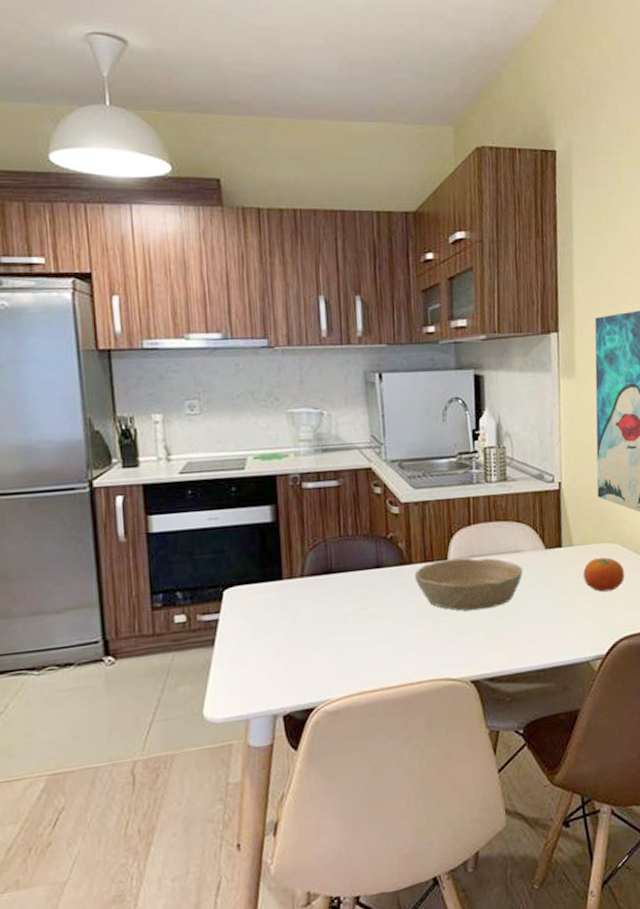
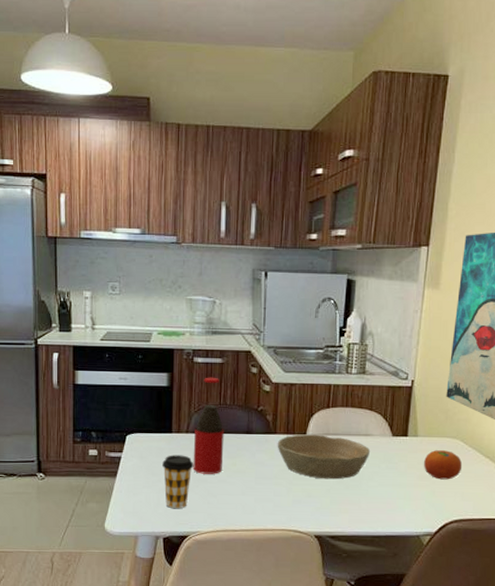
coffee cup: none [274,605,315,676] -> present [162,455,194,509]
bottle: none [311,504,351,626] -> present [193,377,224,474]

